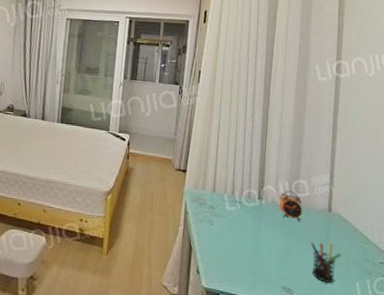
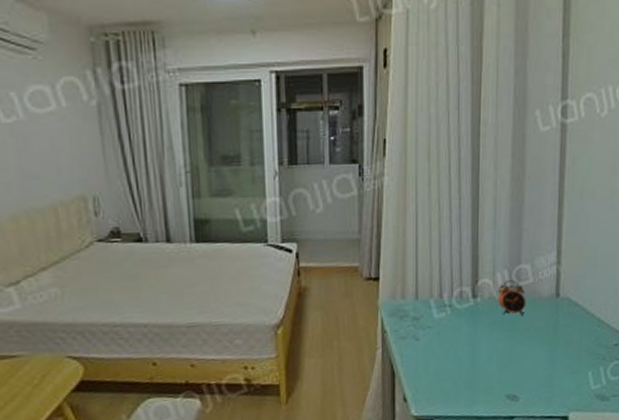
pen holder: present [310,241,341,284] -> none [536,333,572,380]

